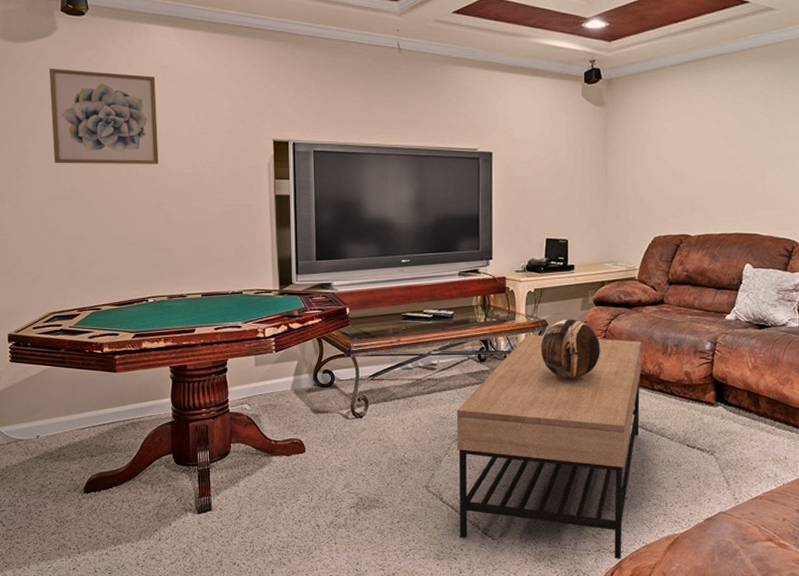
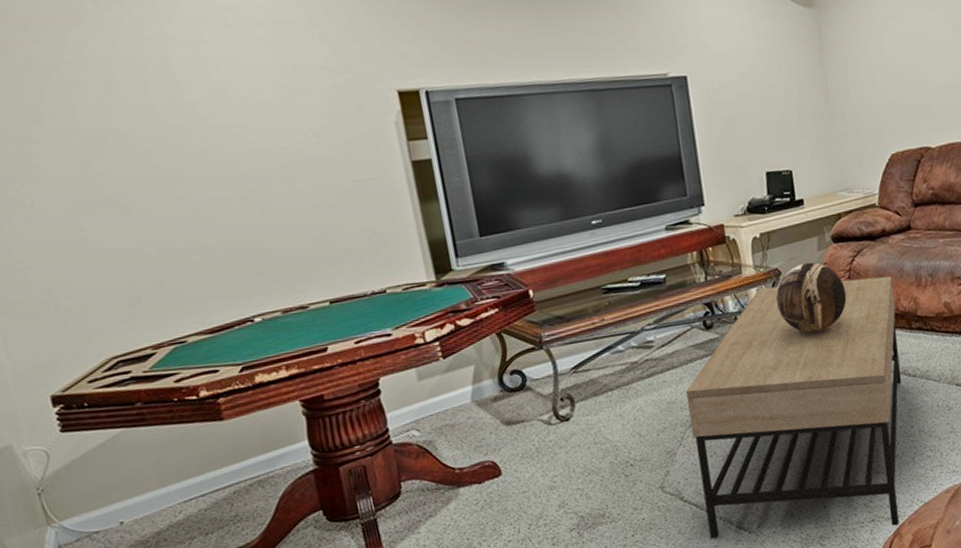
wall art: present [49,68,159,164] -> none [49,22,239,157]

